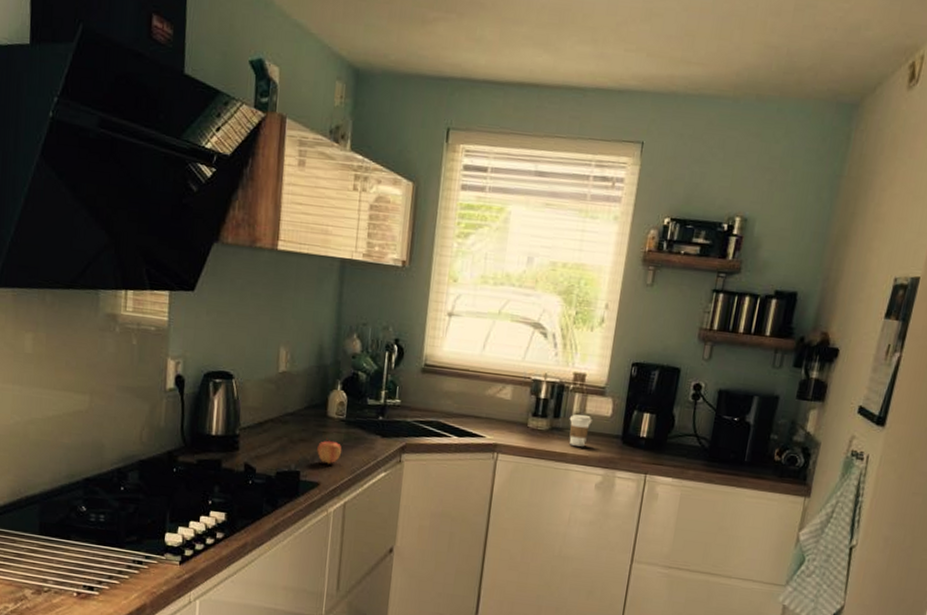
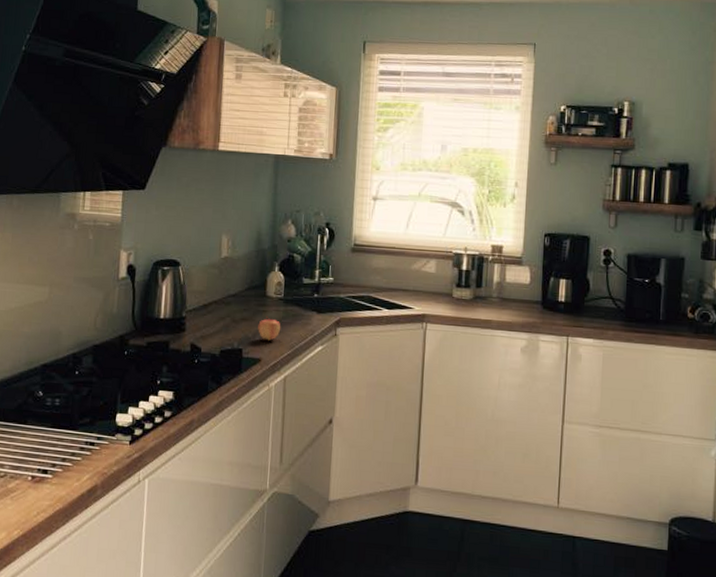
coffee cup: present [569,414,592,447] -> none [491,283,512,313]

